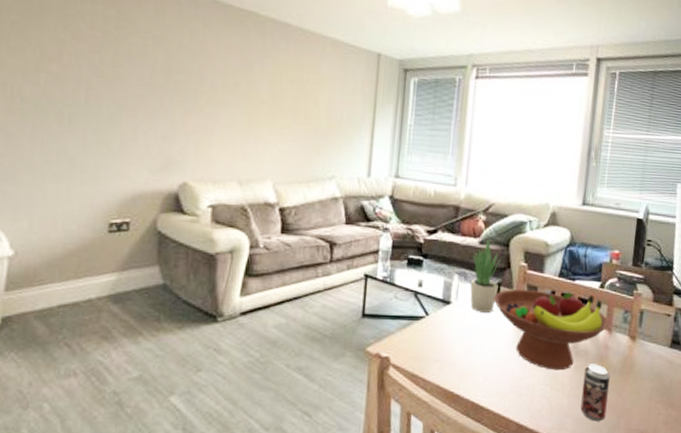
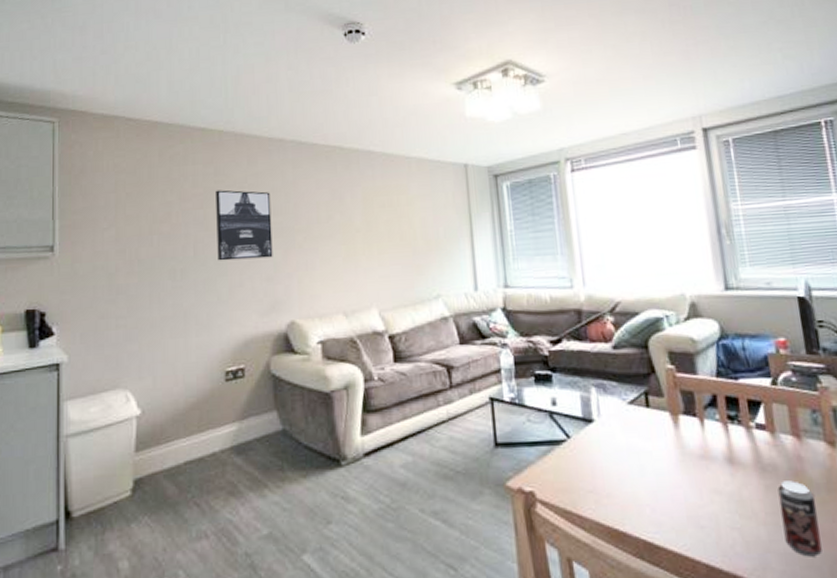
wall art: none [111,36,176,116] -> present [216,190,273,261]
potted plant: present [470,237,501,313] -> none [607,340,646,429]
fruit bowl: present [493,289,610,371] -> none [642,394,797,493]

